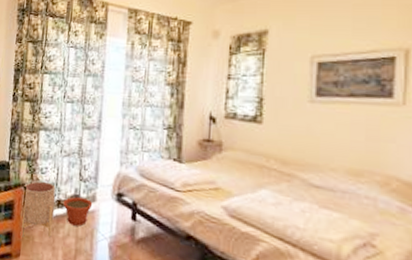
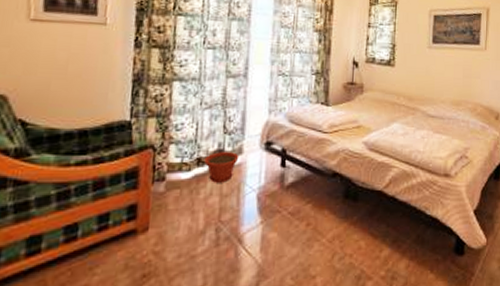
planter: present [20,181,56,237] -> none [148,139,195,208]

